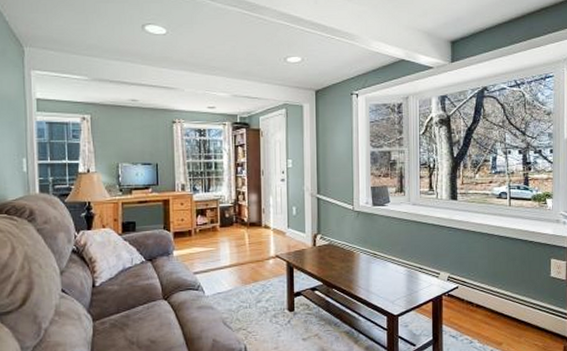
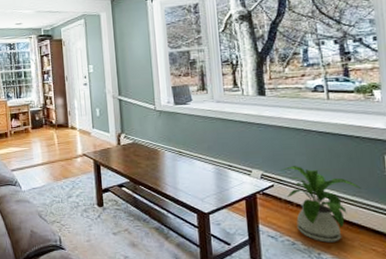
house plant: none [464,268,530,340] -> present [279,166,361,243]

